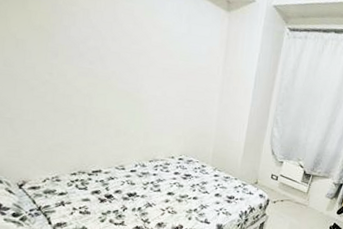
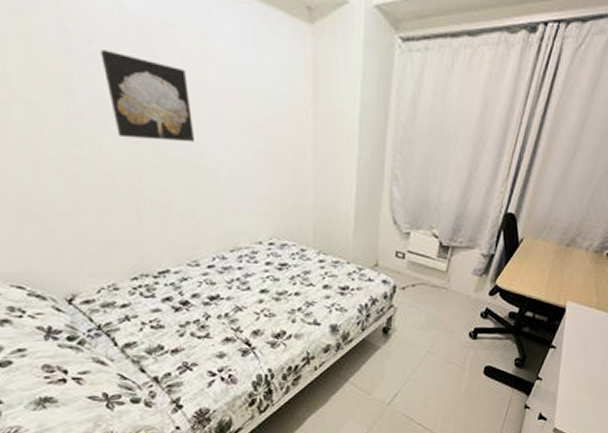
wall art: none [77,11,137,81] -> present [100,50,195,142]

